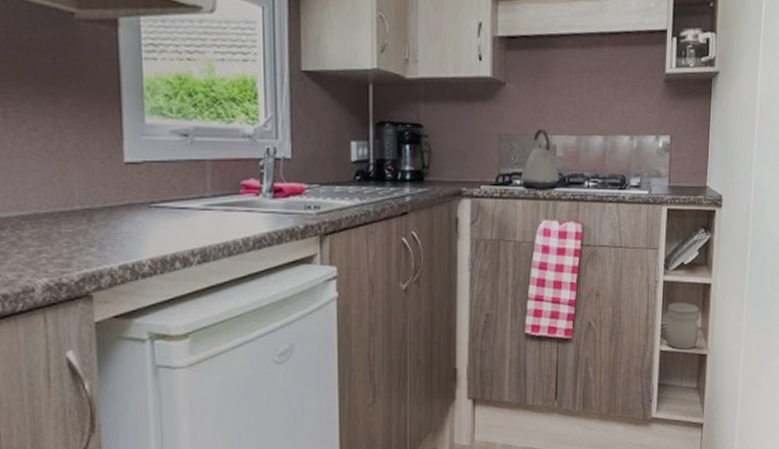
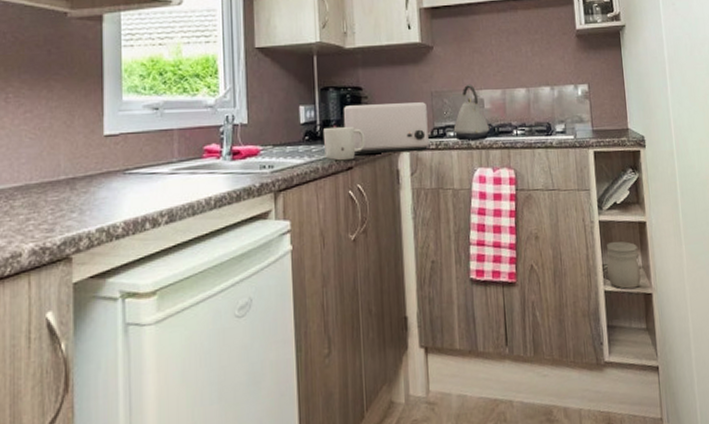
mug: none [376,168,423,205] -> present [322,127,366,162]
toaster: none [400,144,494,200] -> present [343,102,429,156]

